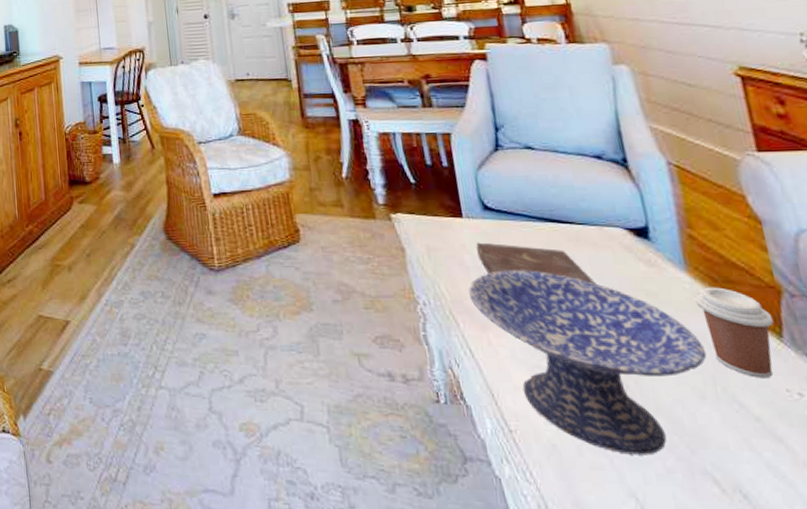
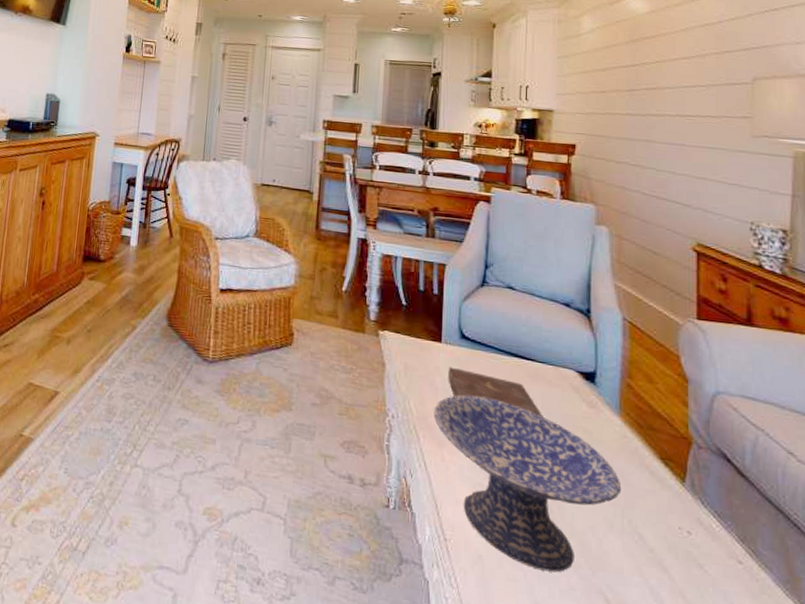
coffee cup: present [694,287,774,379] -> none [622,431,681,517]

